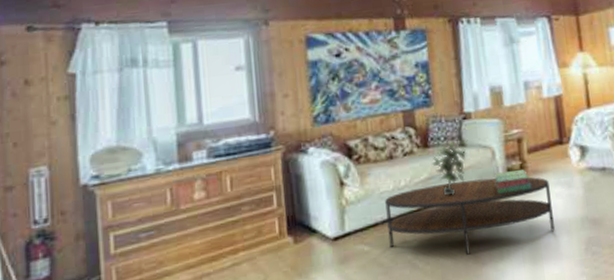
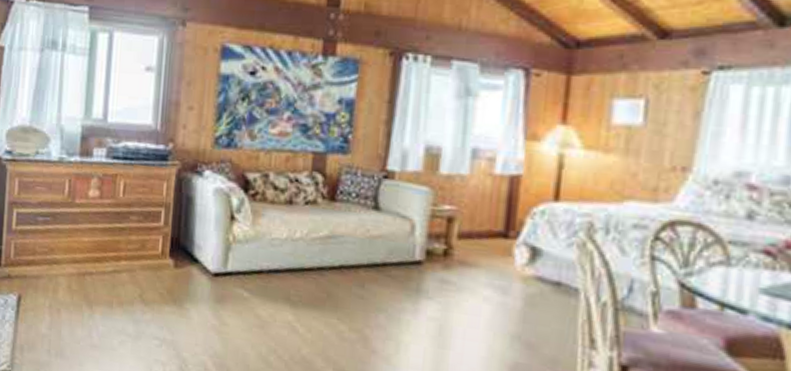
coffee table: present [385,177,555,255] -> none [271,244,478,340]
potted plant: present [431,140,467,195] -> none [334,199,383,263]
stack of books: present [494,170,532,194] -> none [406,252,454,283]

